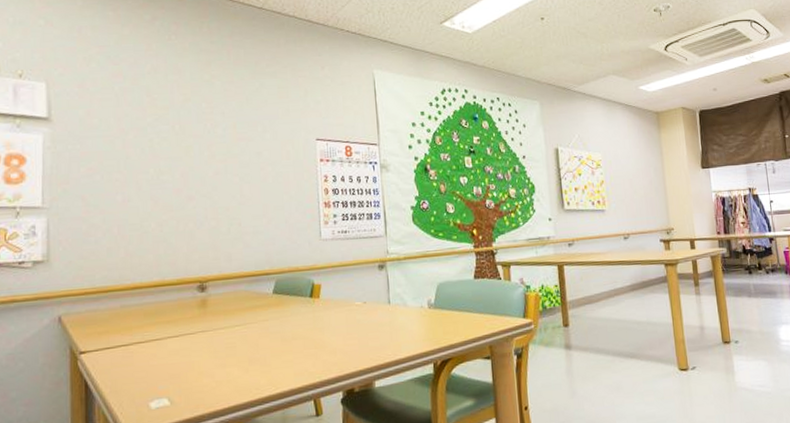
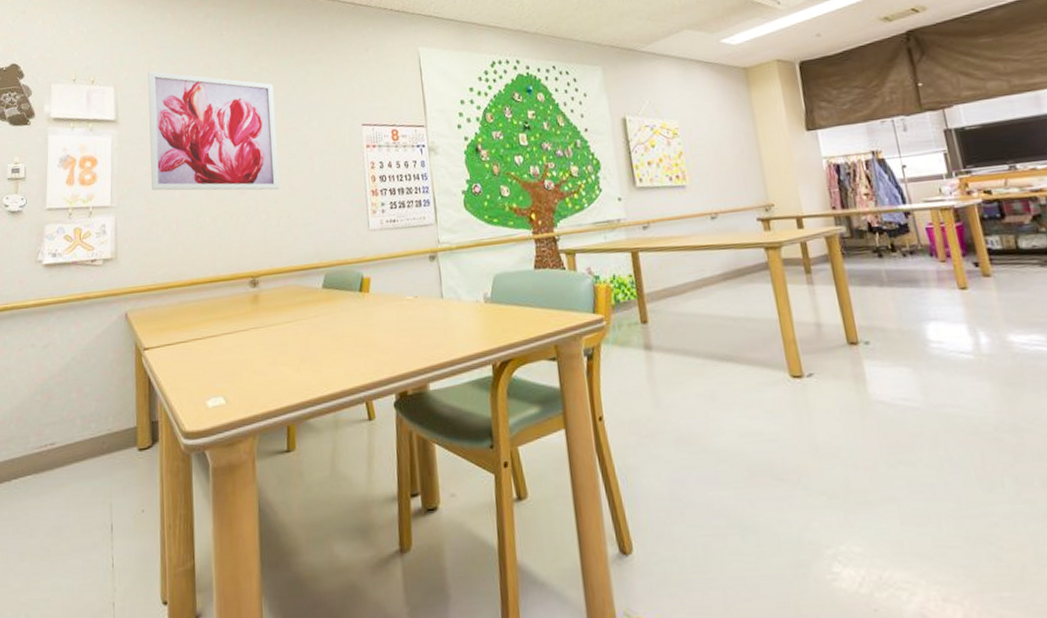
wall art: none [86,69,230,198] -> present [148,71,279,191]

